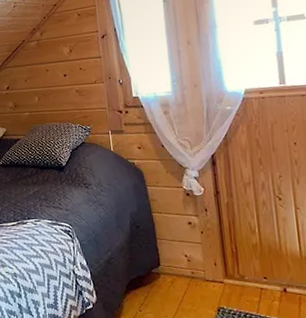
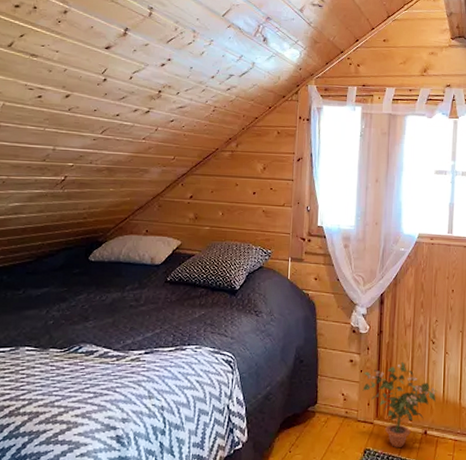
potted plant: none [204,220,292,306] -> present [362,361,437,448]

